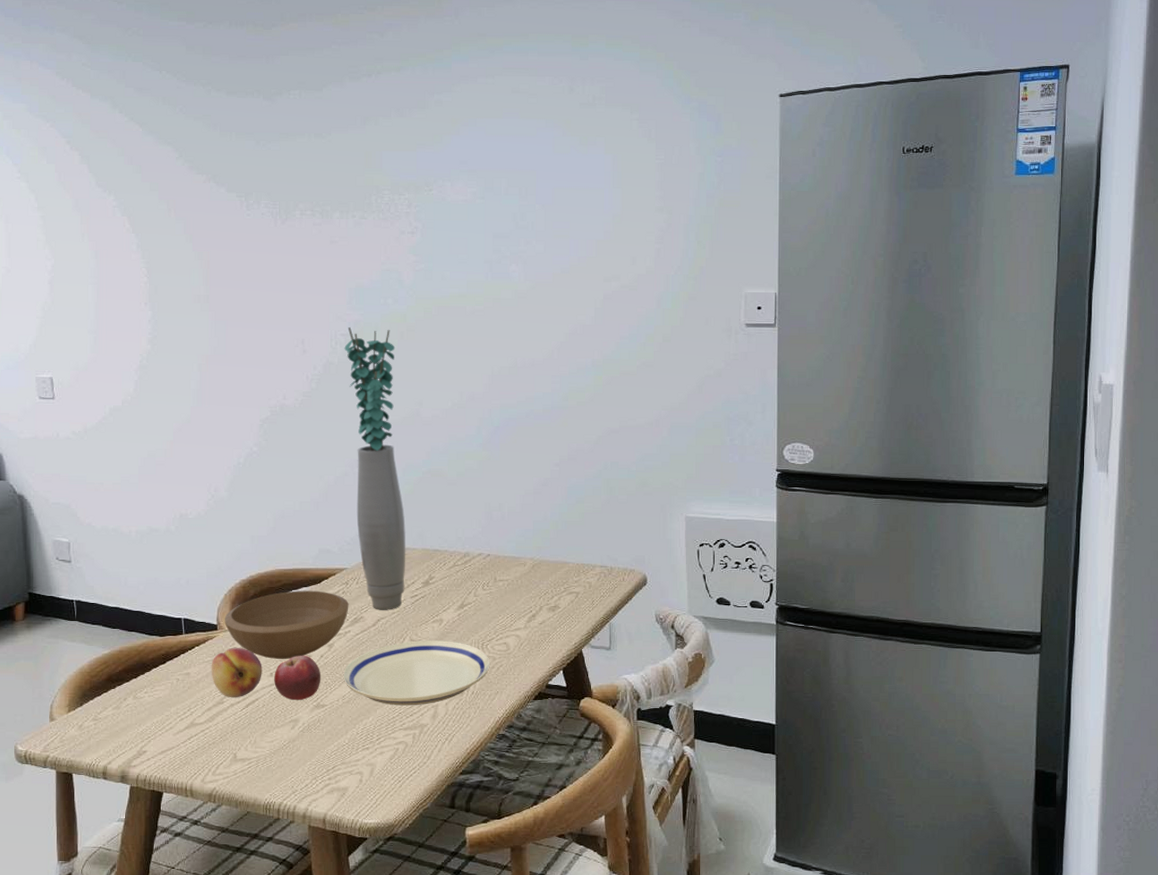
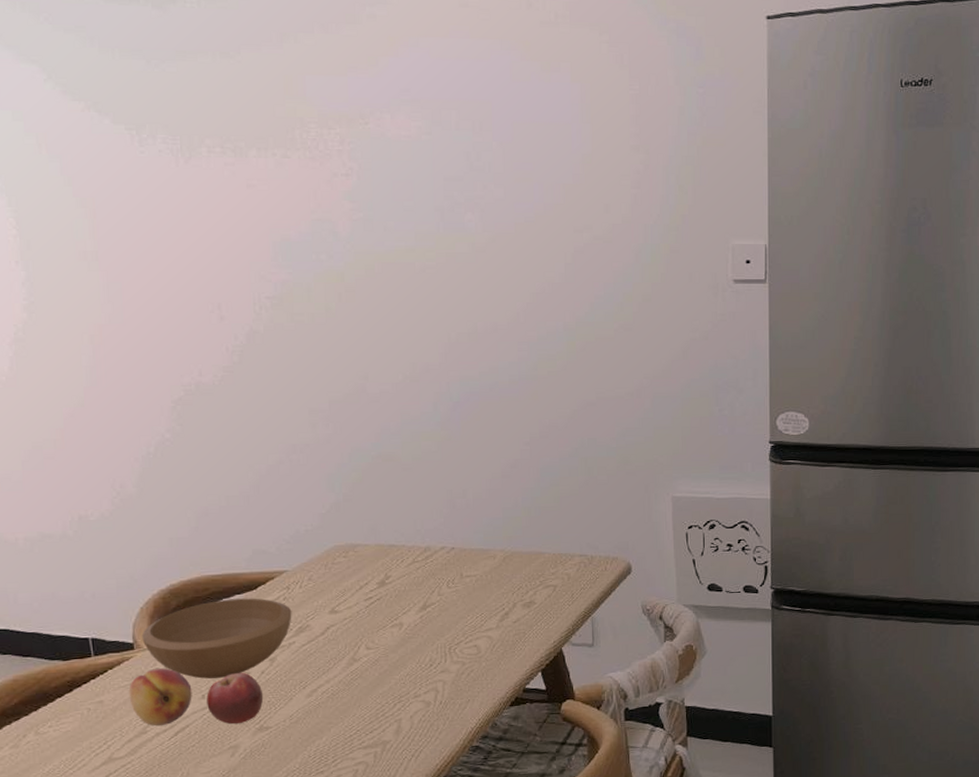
plate: present [343,640,490,706] -> none [289,646,459,723]
vase: present [344,327,406,610] -> none [270,289,357,616]

